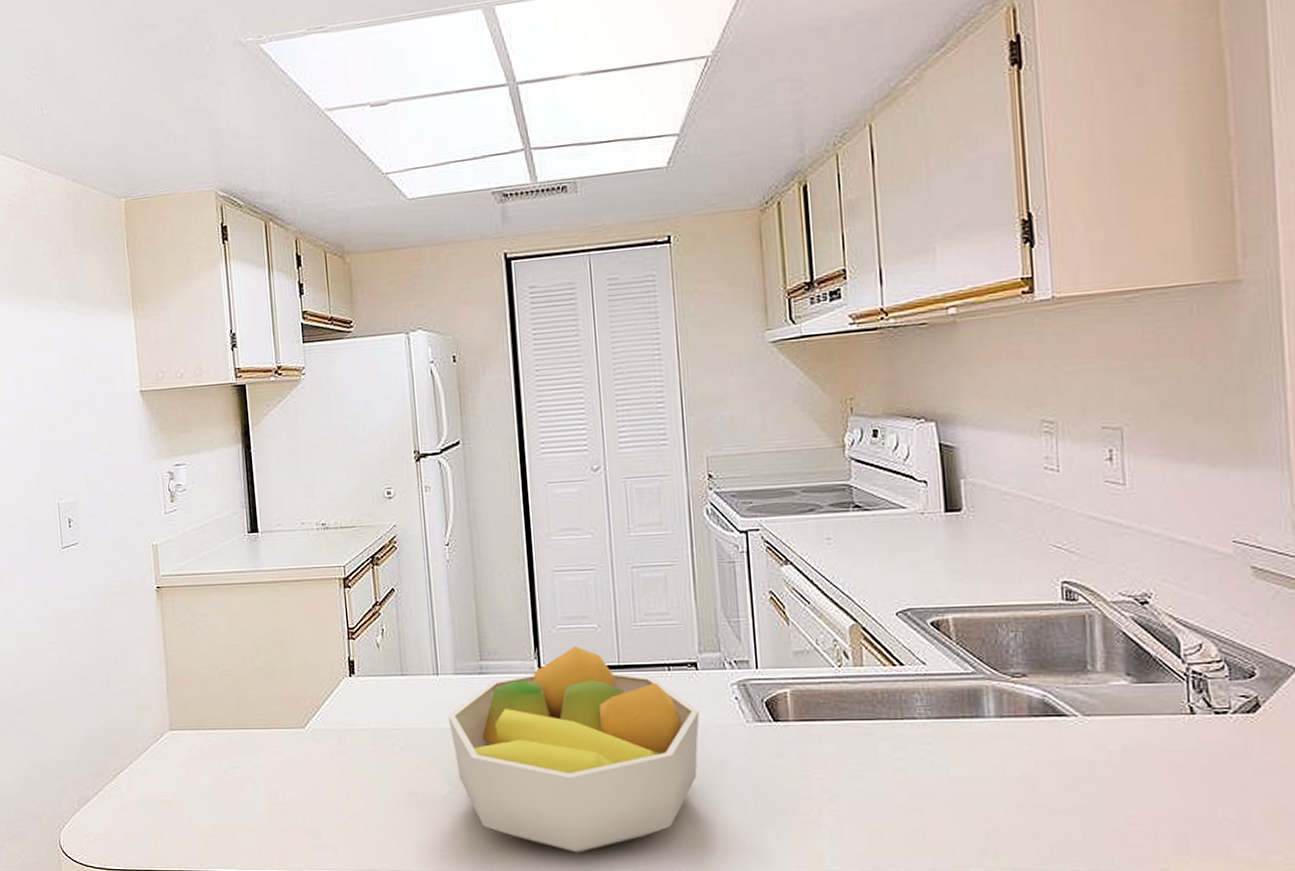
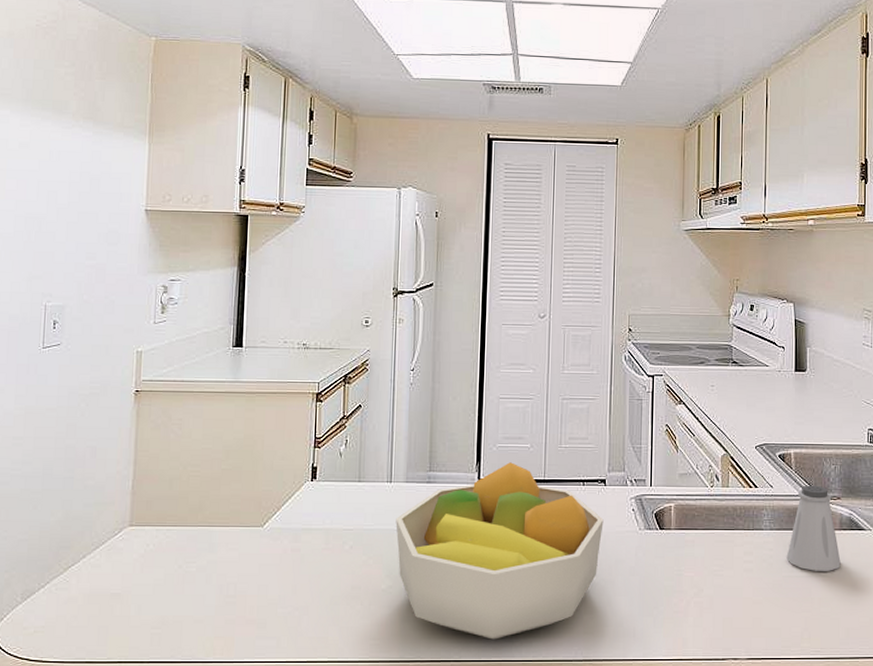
saltshaker: none [953,659,1034,770] -> present [786,485,841,571]

